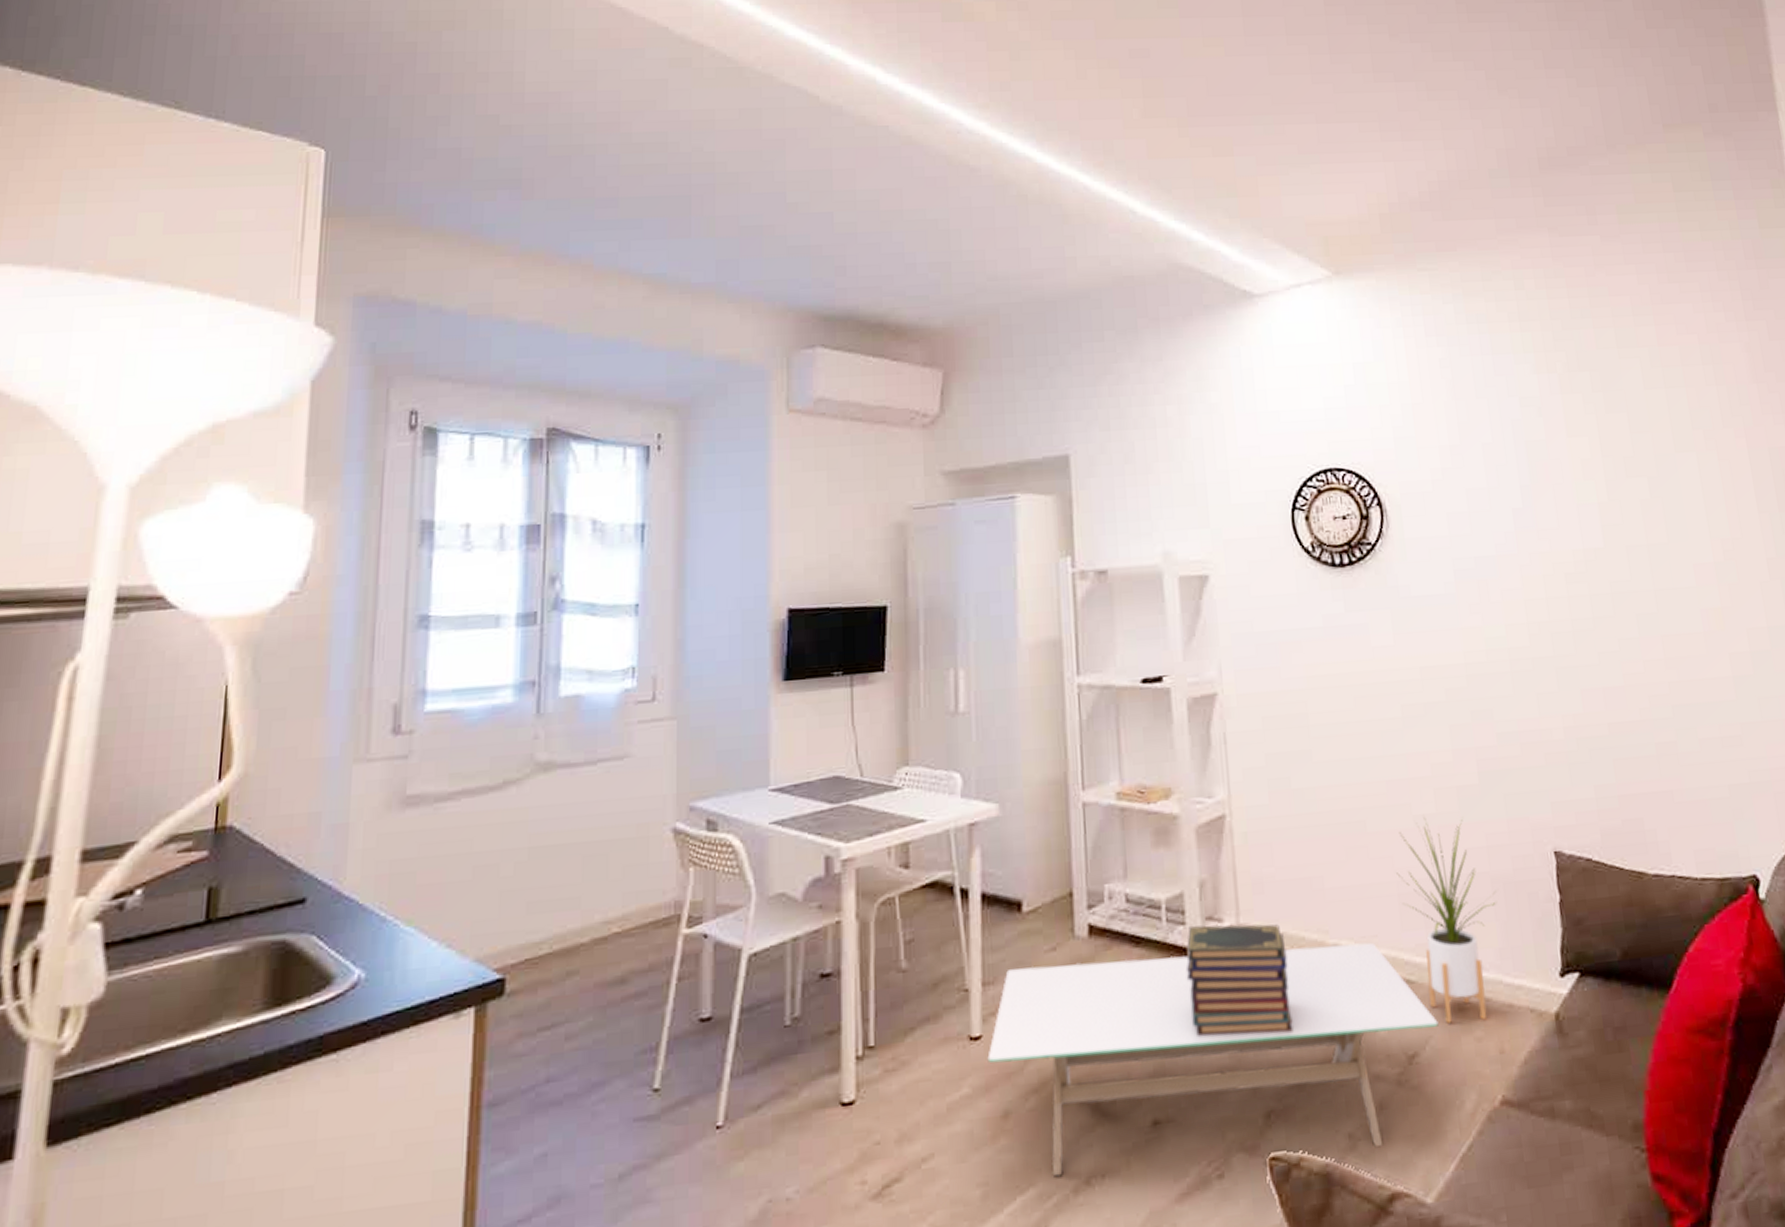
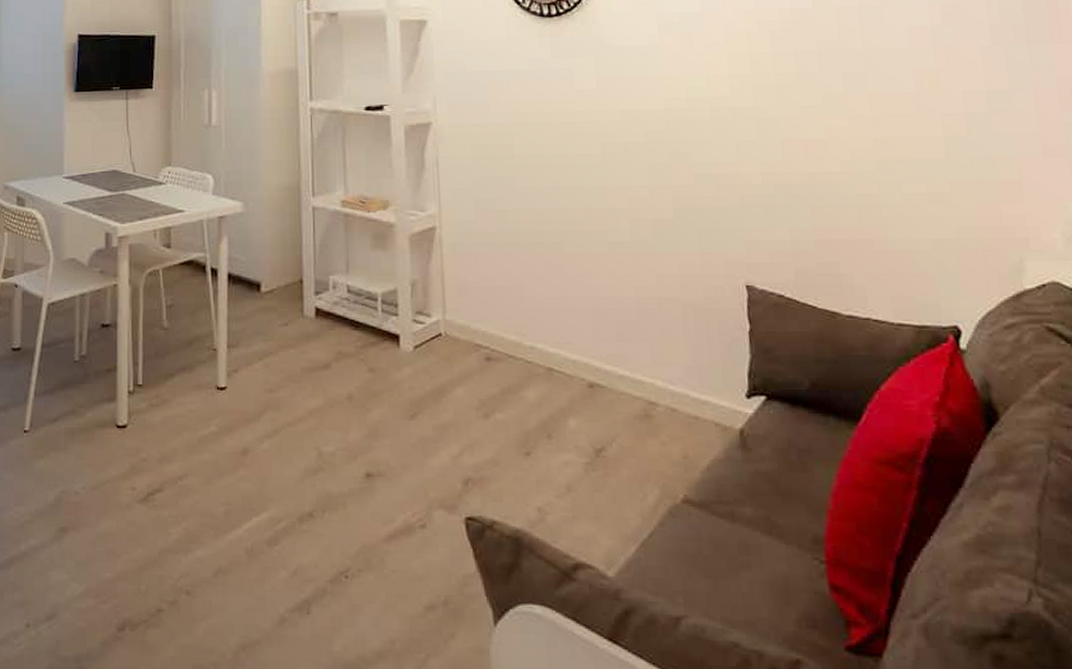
coffee table: present [987,942,1439,1177] -> none [231,337,626,522]
book stack: present [1186,924,1293,1037] -> none [398,318,491,416]
house plant: present [1397,817,1496,1024] -> none [591,244,687,426]

